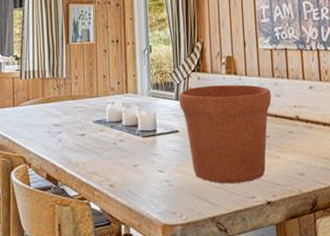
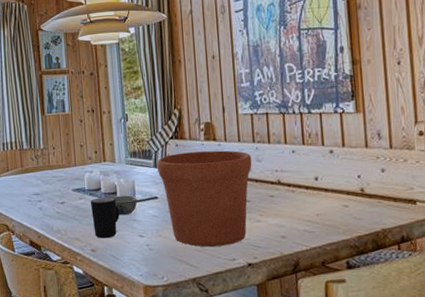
mug: none [110,130,140,173] -> present [90,197,120,239]
bowl: none [132,128,159,149] -> present [111,195,138,216]

